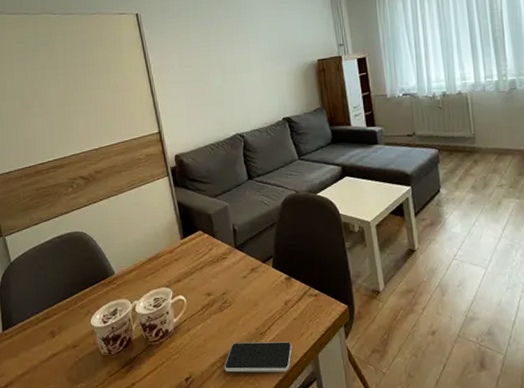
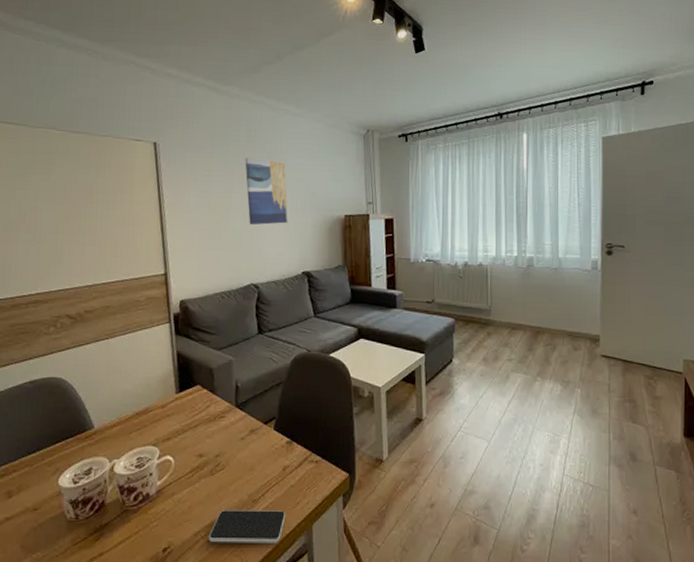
wall art: none [218,16,265,80] -> present [245,158,289,226]

